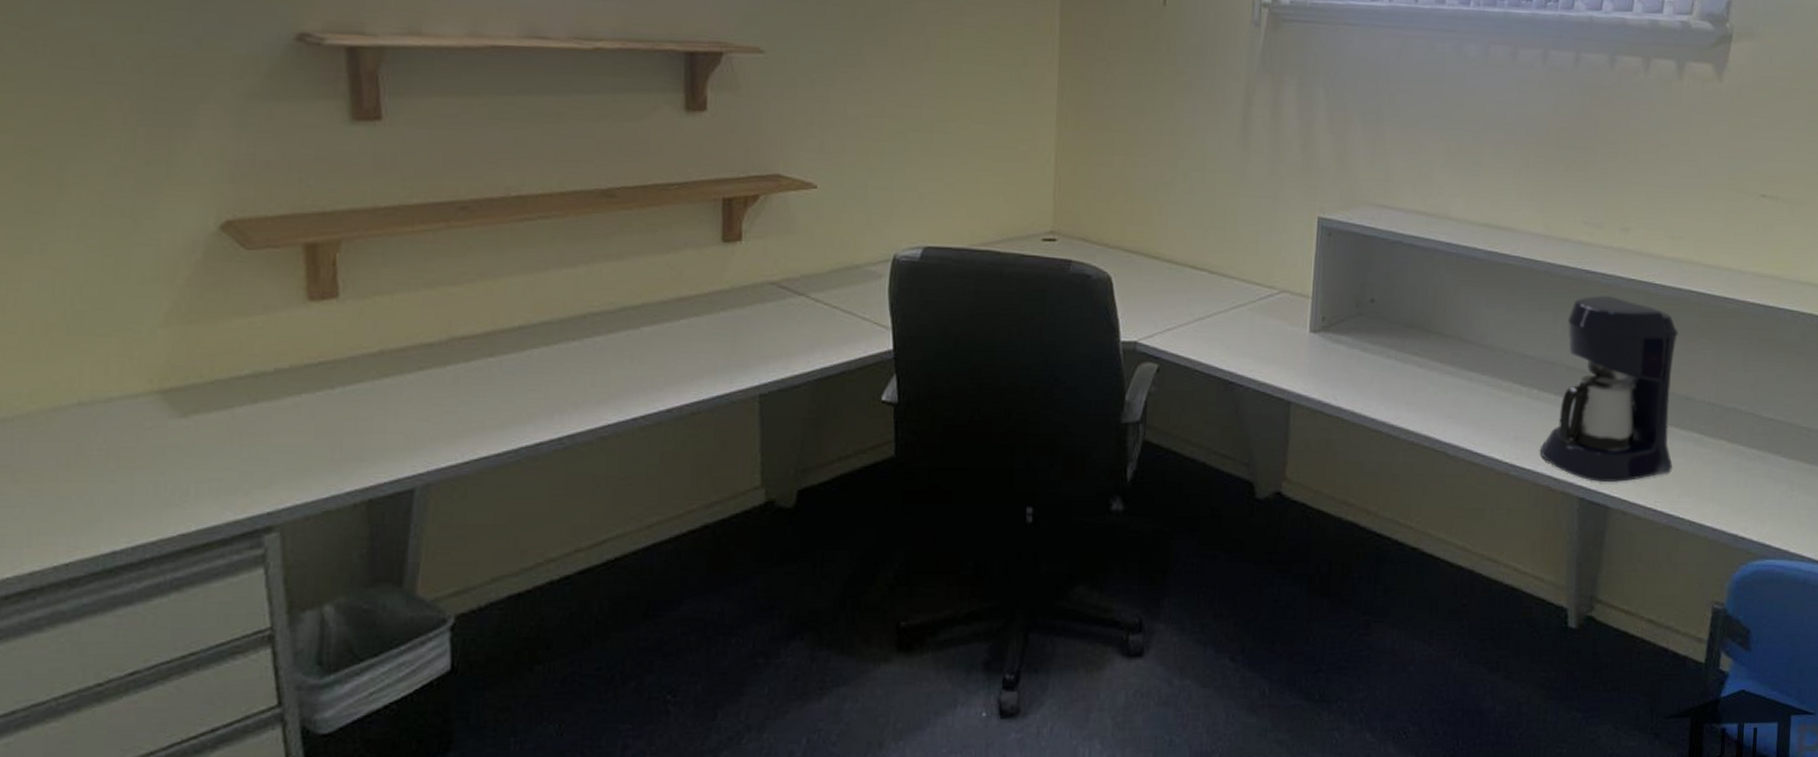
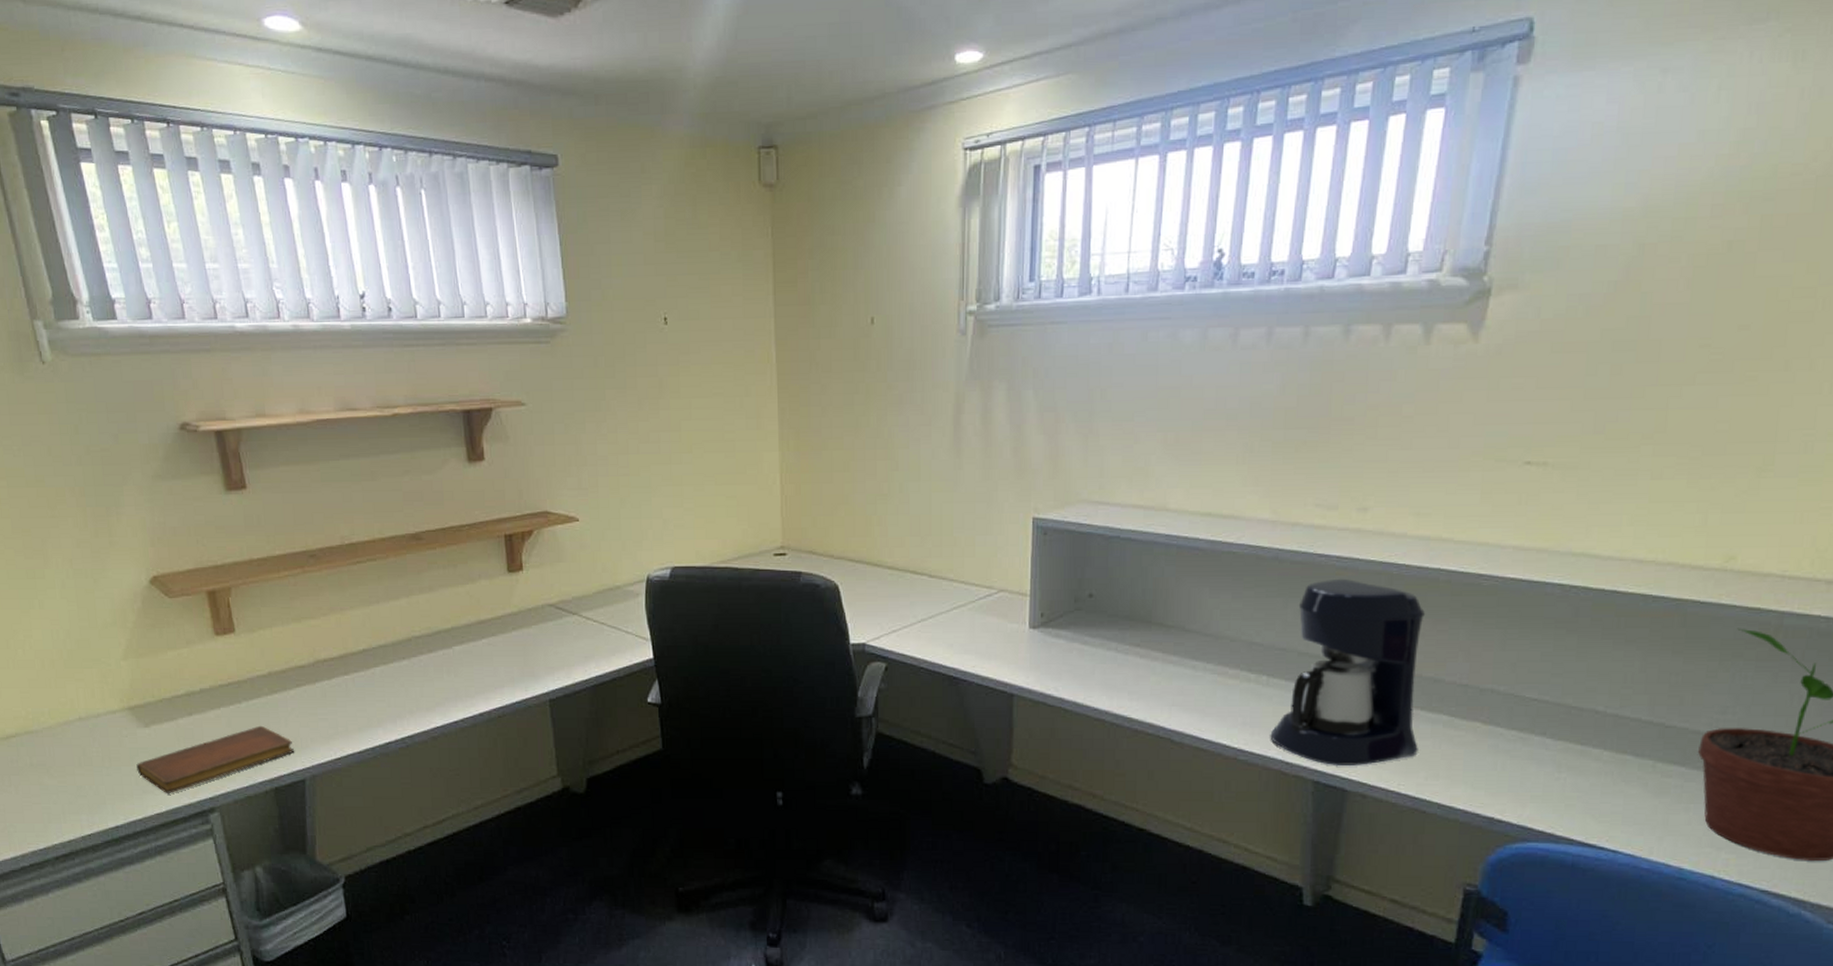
notebook: none [159,418,405,507] -> present [136,725,295,793]

